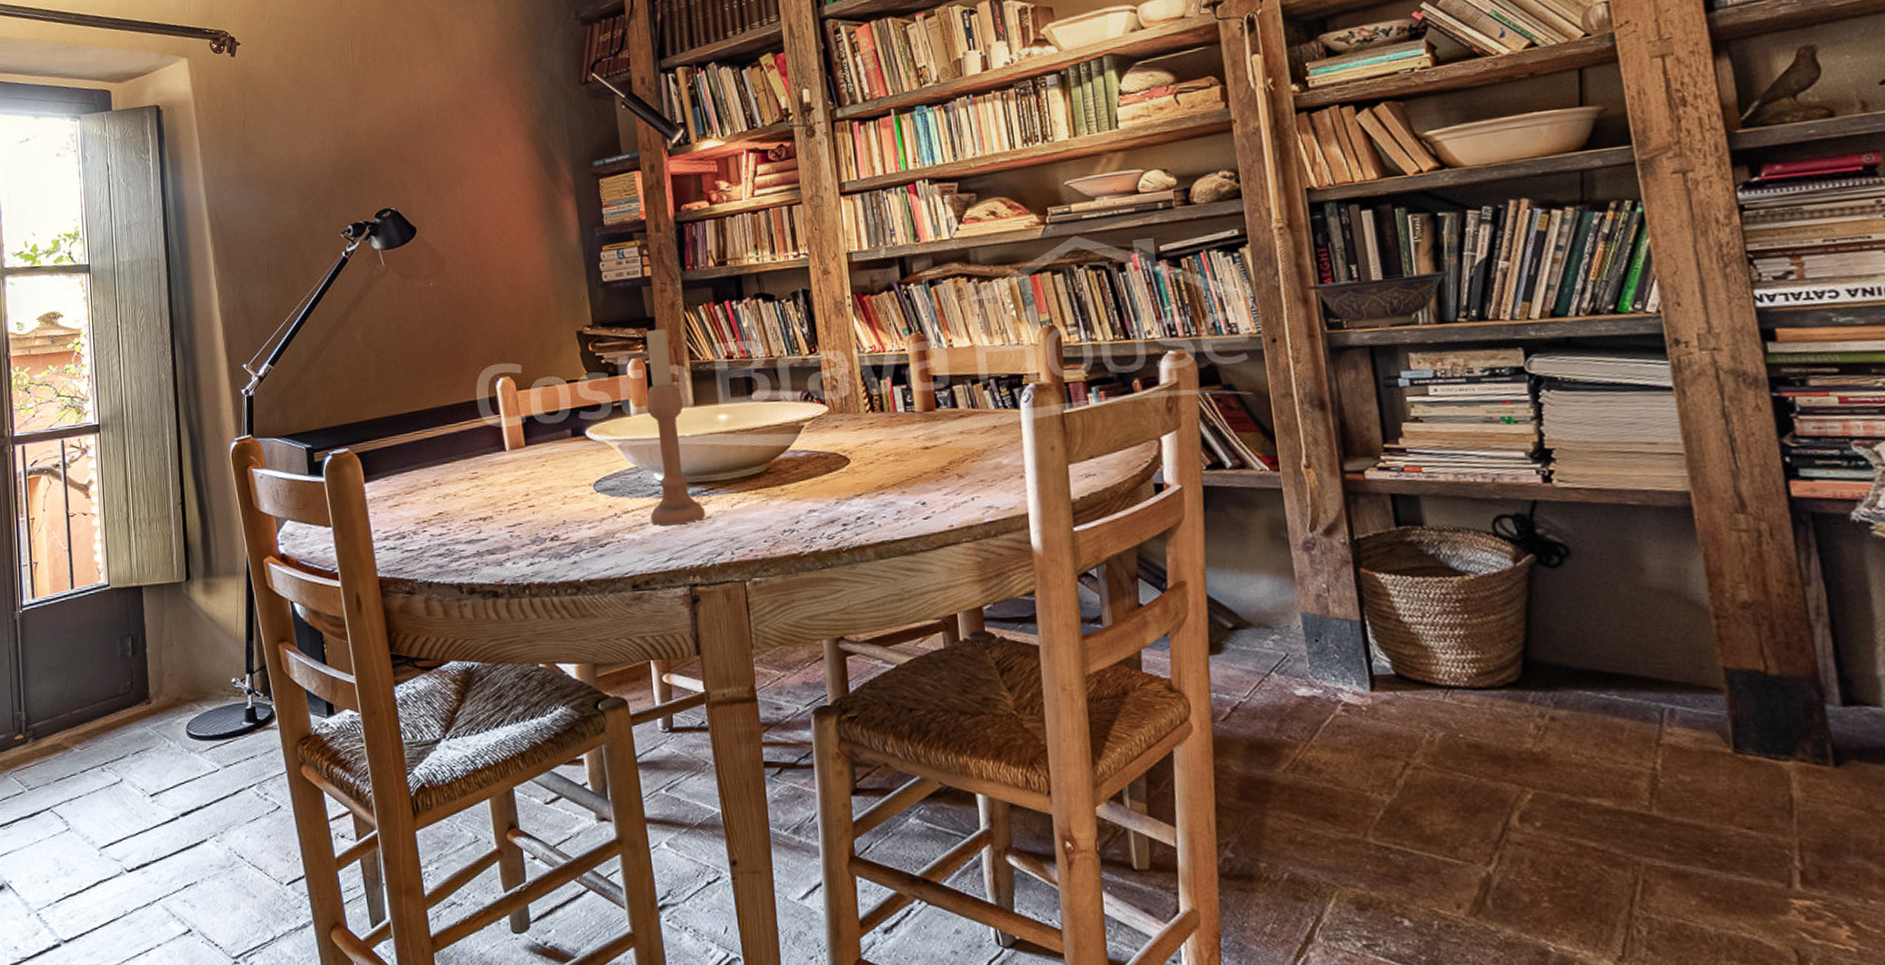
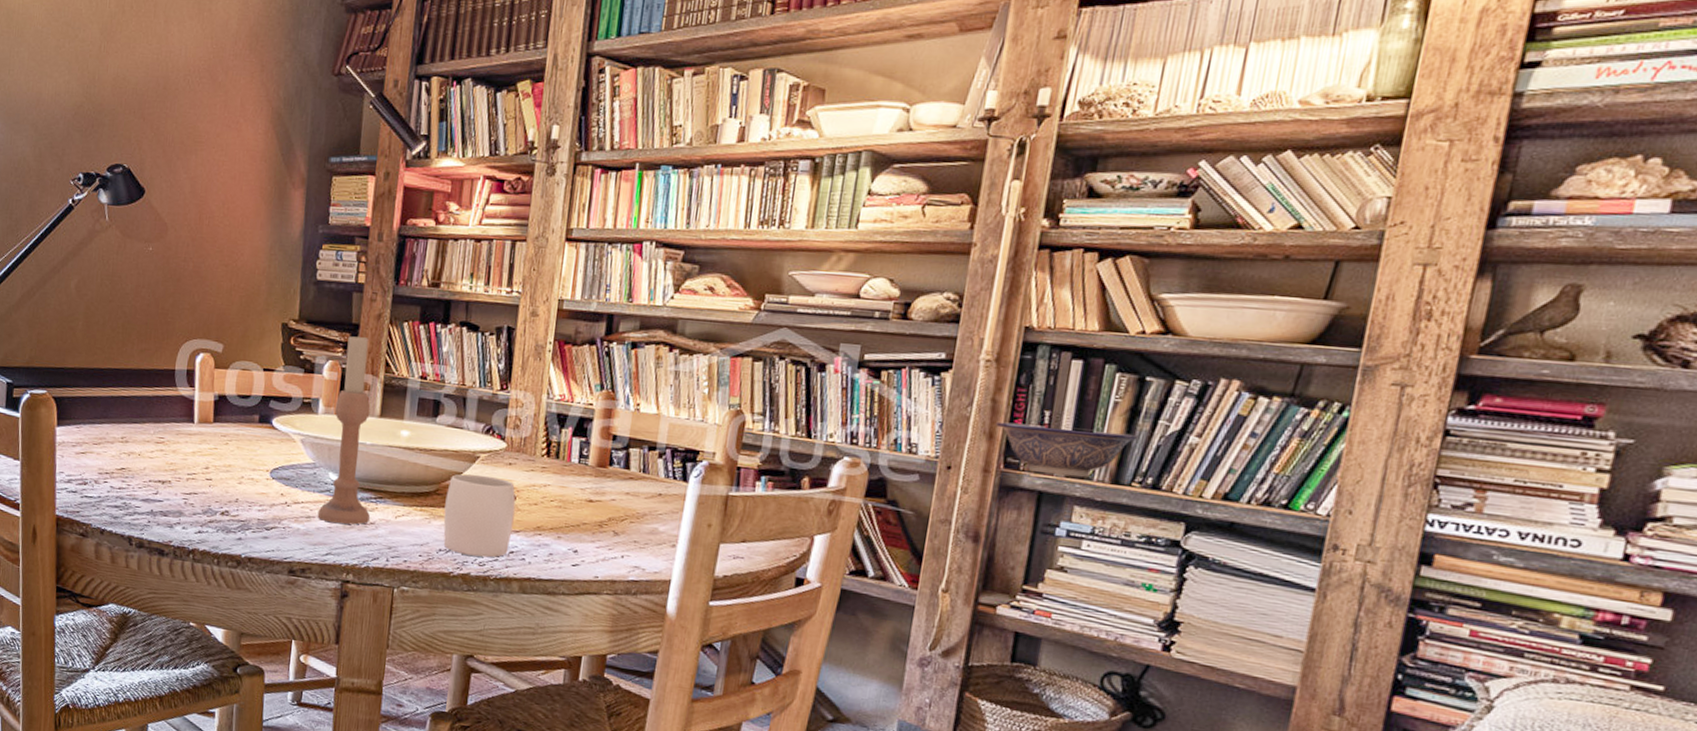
mug: none [778,443,855,531] -> present [443,474,516,558]

